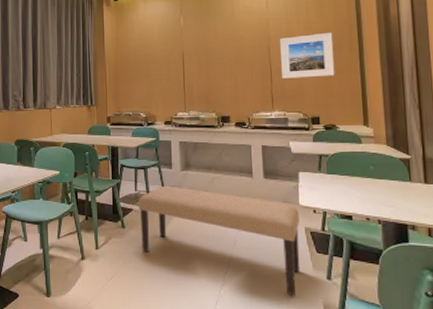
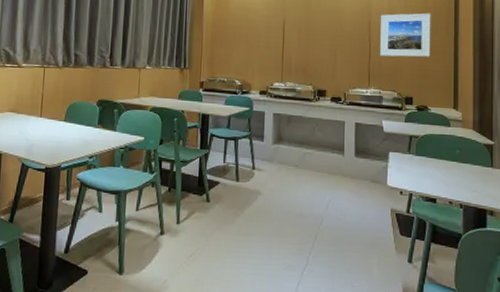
bench: present [138,186,300,296] -> none [225,159,387,278]

